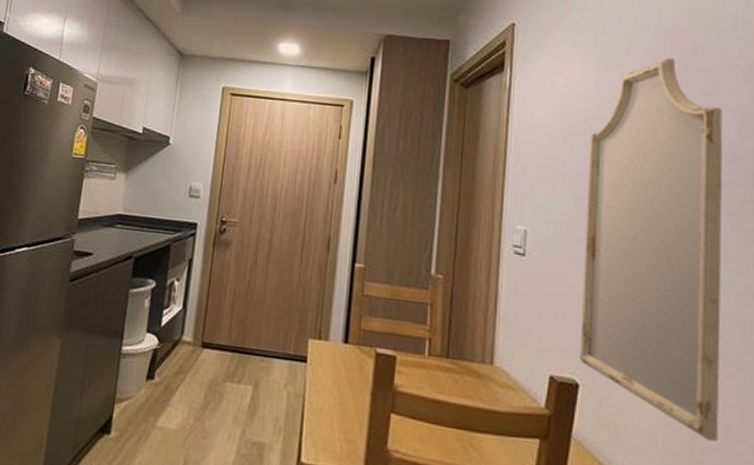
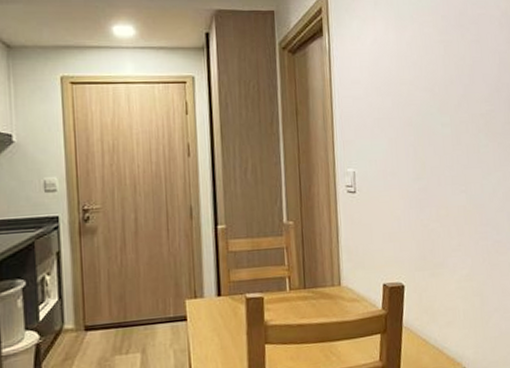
home mirror: present [580,57,723,442] -> none [395,13,498,304]

